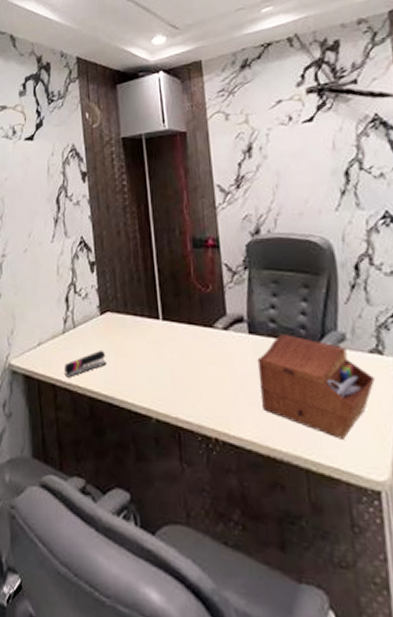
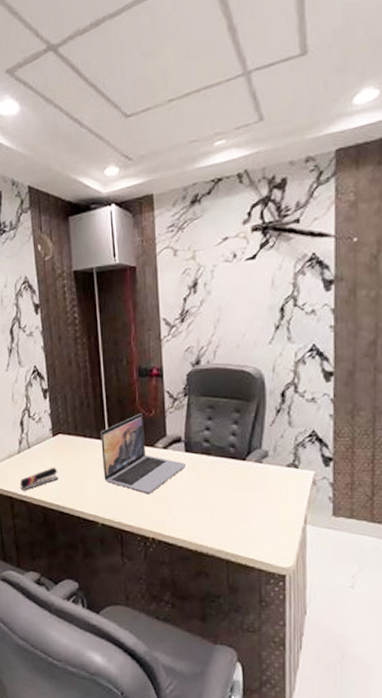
laptop: none [153,289,252,384] -> present [101,413,187,494]
sewing box: present [257,334,375,440] -> none [191,452,289,536]

